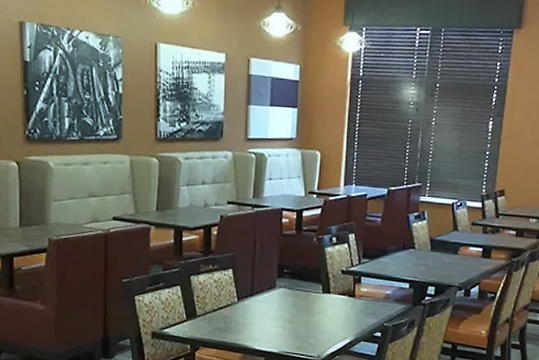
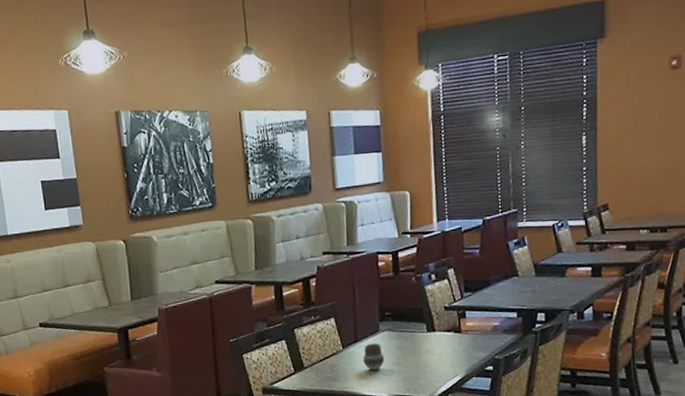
cup: none [256,298,278,326] -> present [363,343,385,371]

